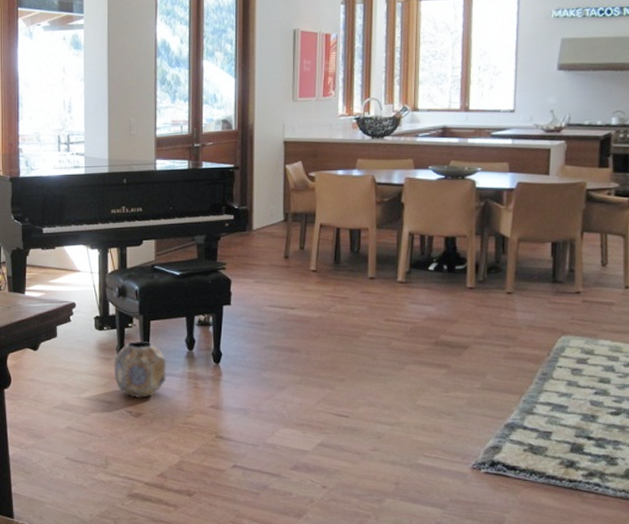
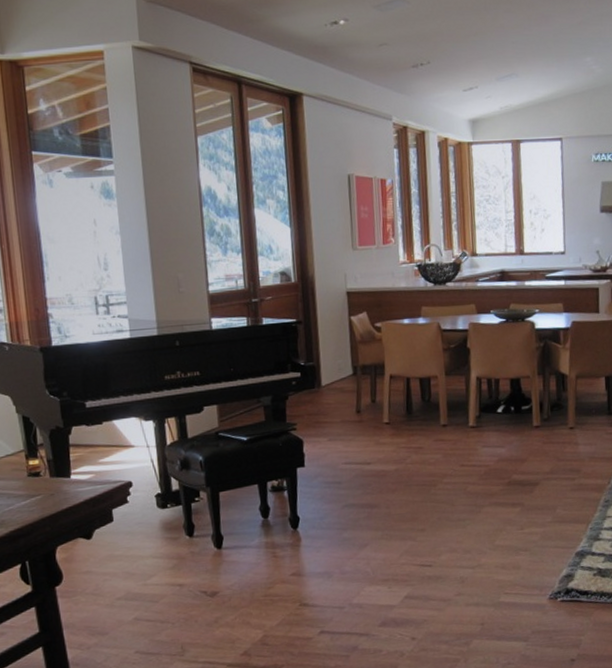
planter: present [114,341,166,398] -> none [181,515,242,576]

